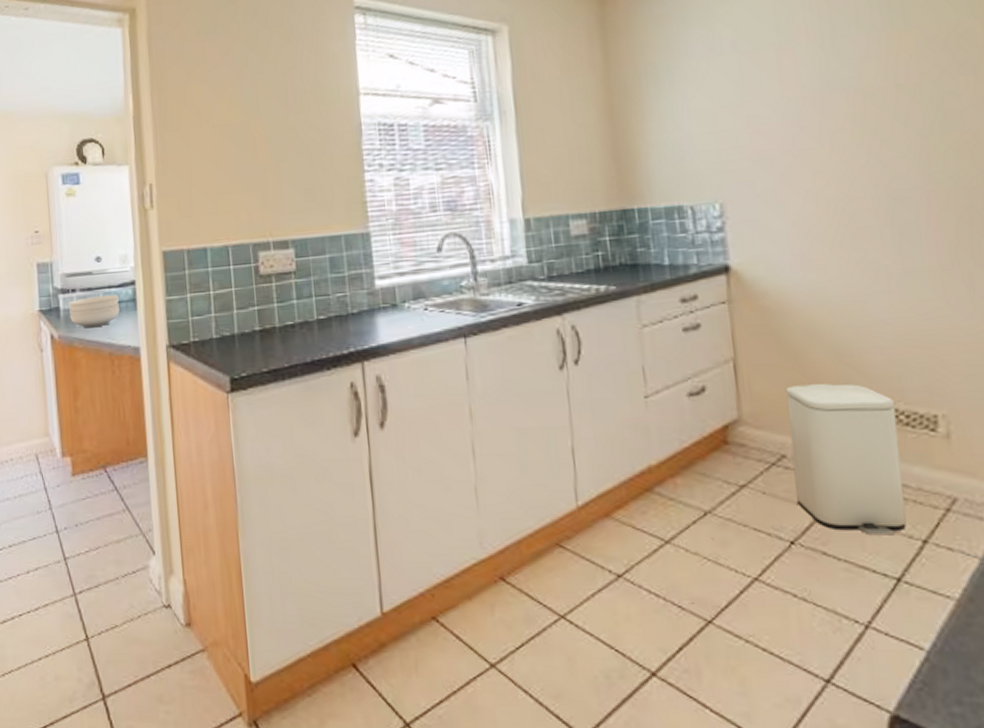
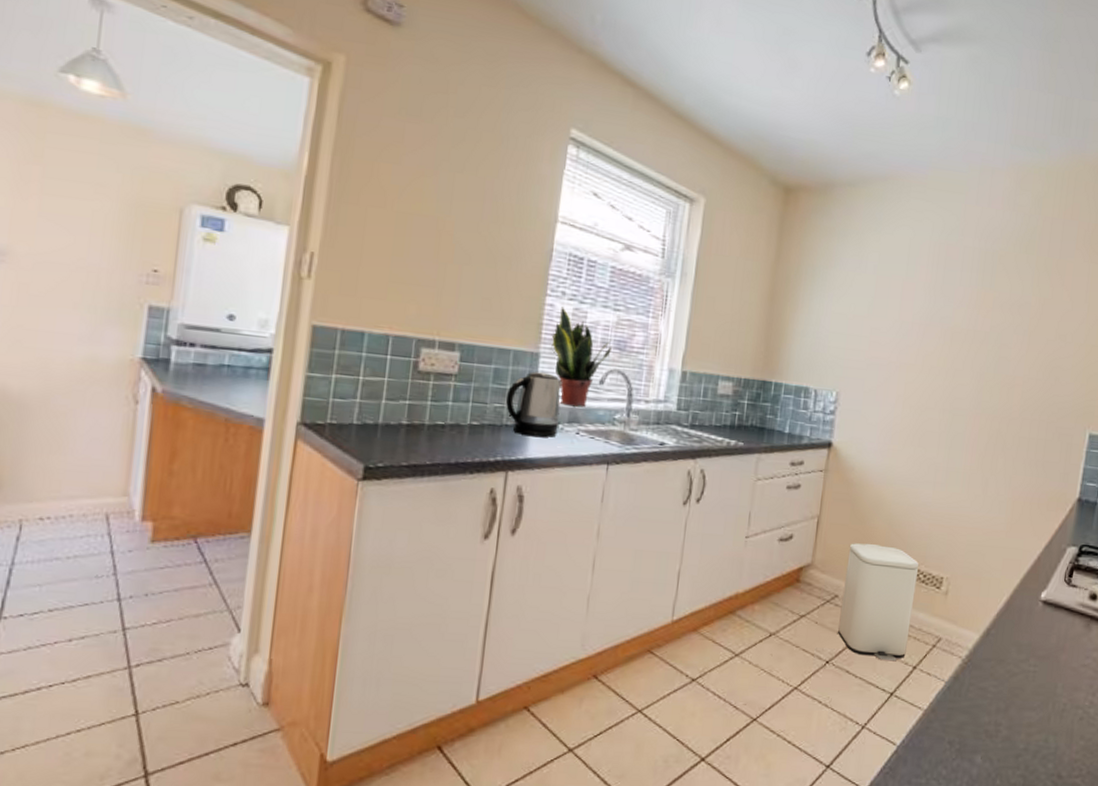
bowl: present [68,295,120,328] -> none [181,355,249,389]
kettle: none [346,251,405,321] -> present [505,372,563,437]
potted plant: none [377,179,443,282] -> present [551,307,613,407]

